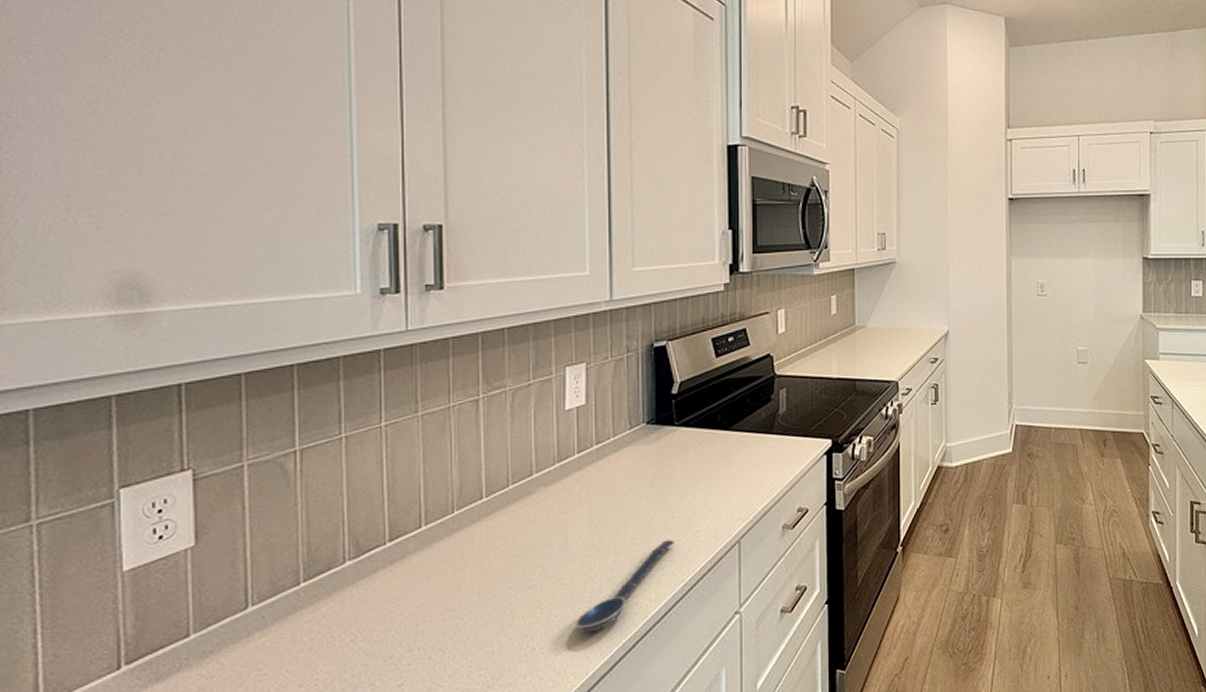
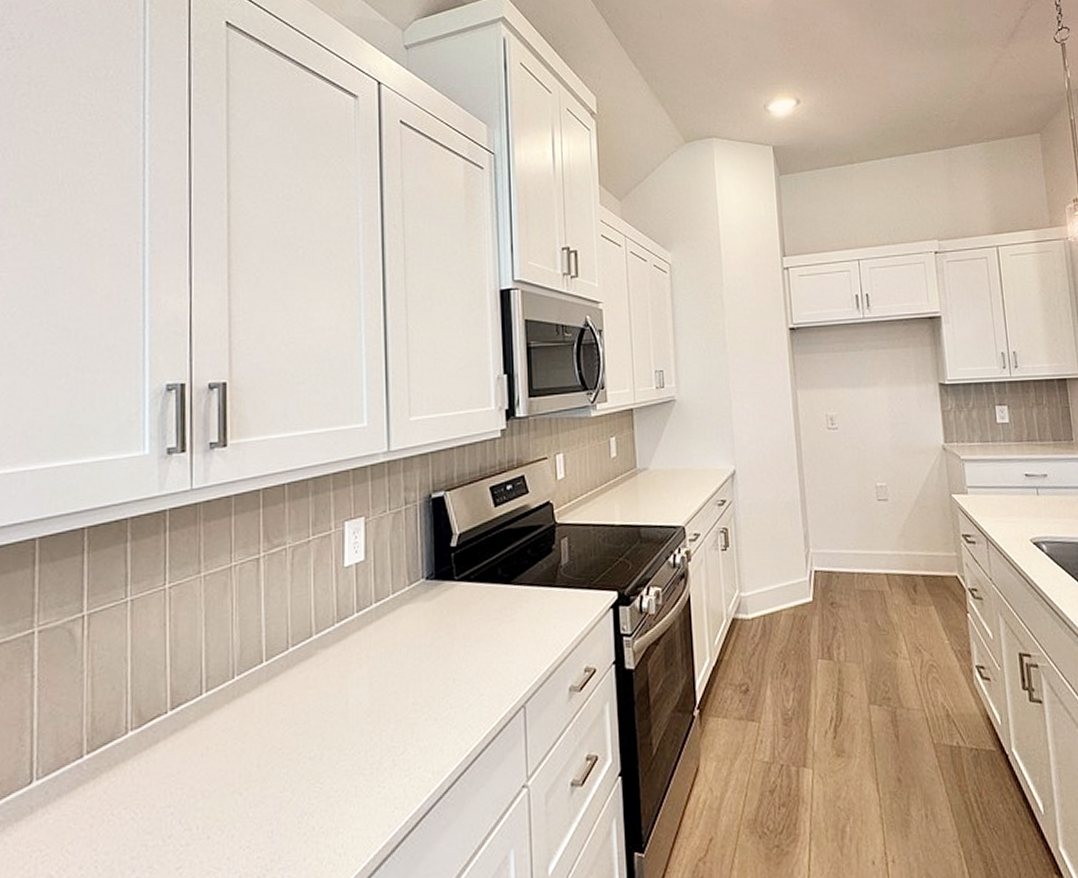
spoon: present [576,540,674,632] -> none [356,705,457,808]

